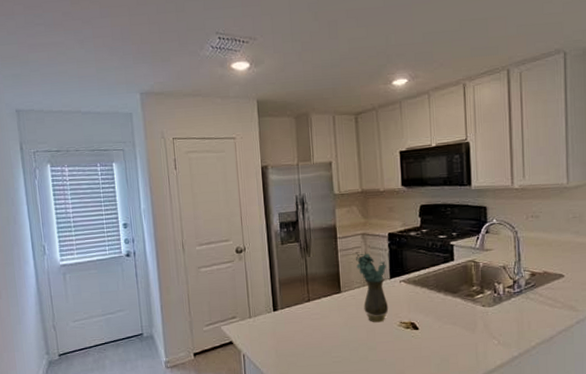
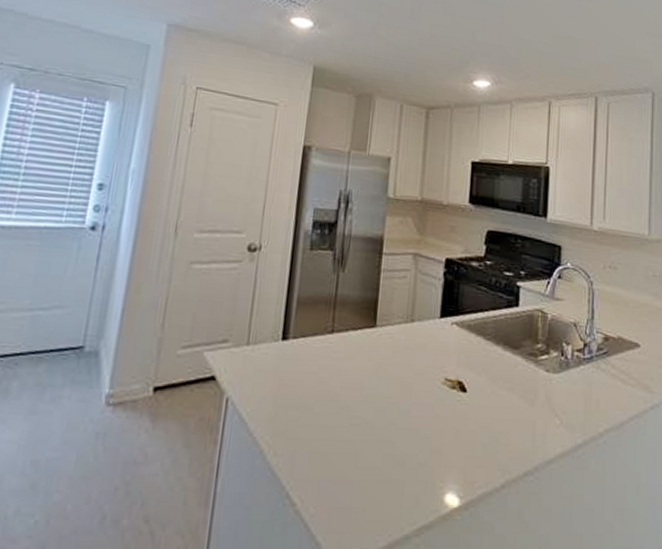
vase: present [355,252,389,323] -> none [400,276,438,376]

